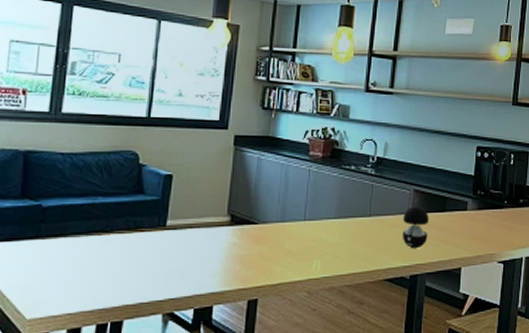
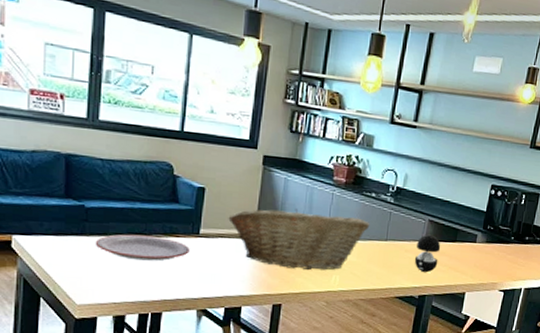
plate: none [50,232,155,262] -> present [95,234,190,261]
fruit basket: none [197,190,351,257] -> present [228,209,370,271]

